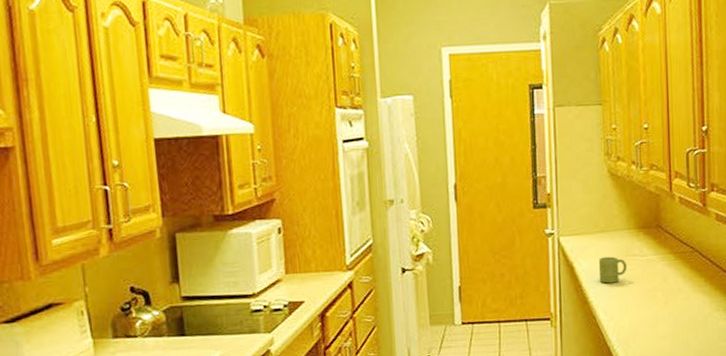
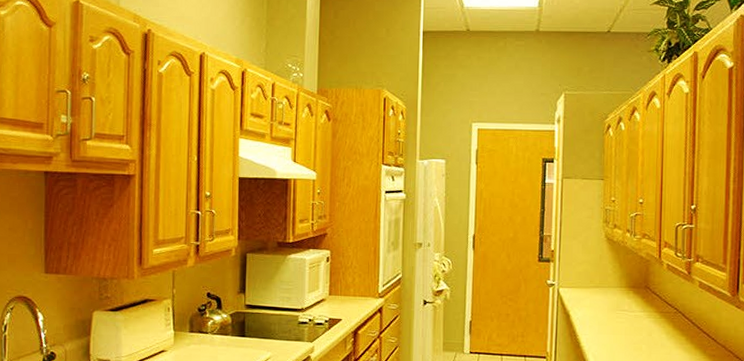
mug: present [598,256,628,284] -> none [591,309,617,333]

